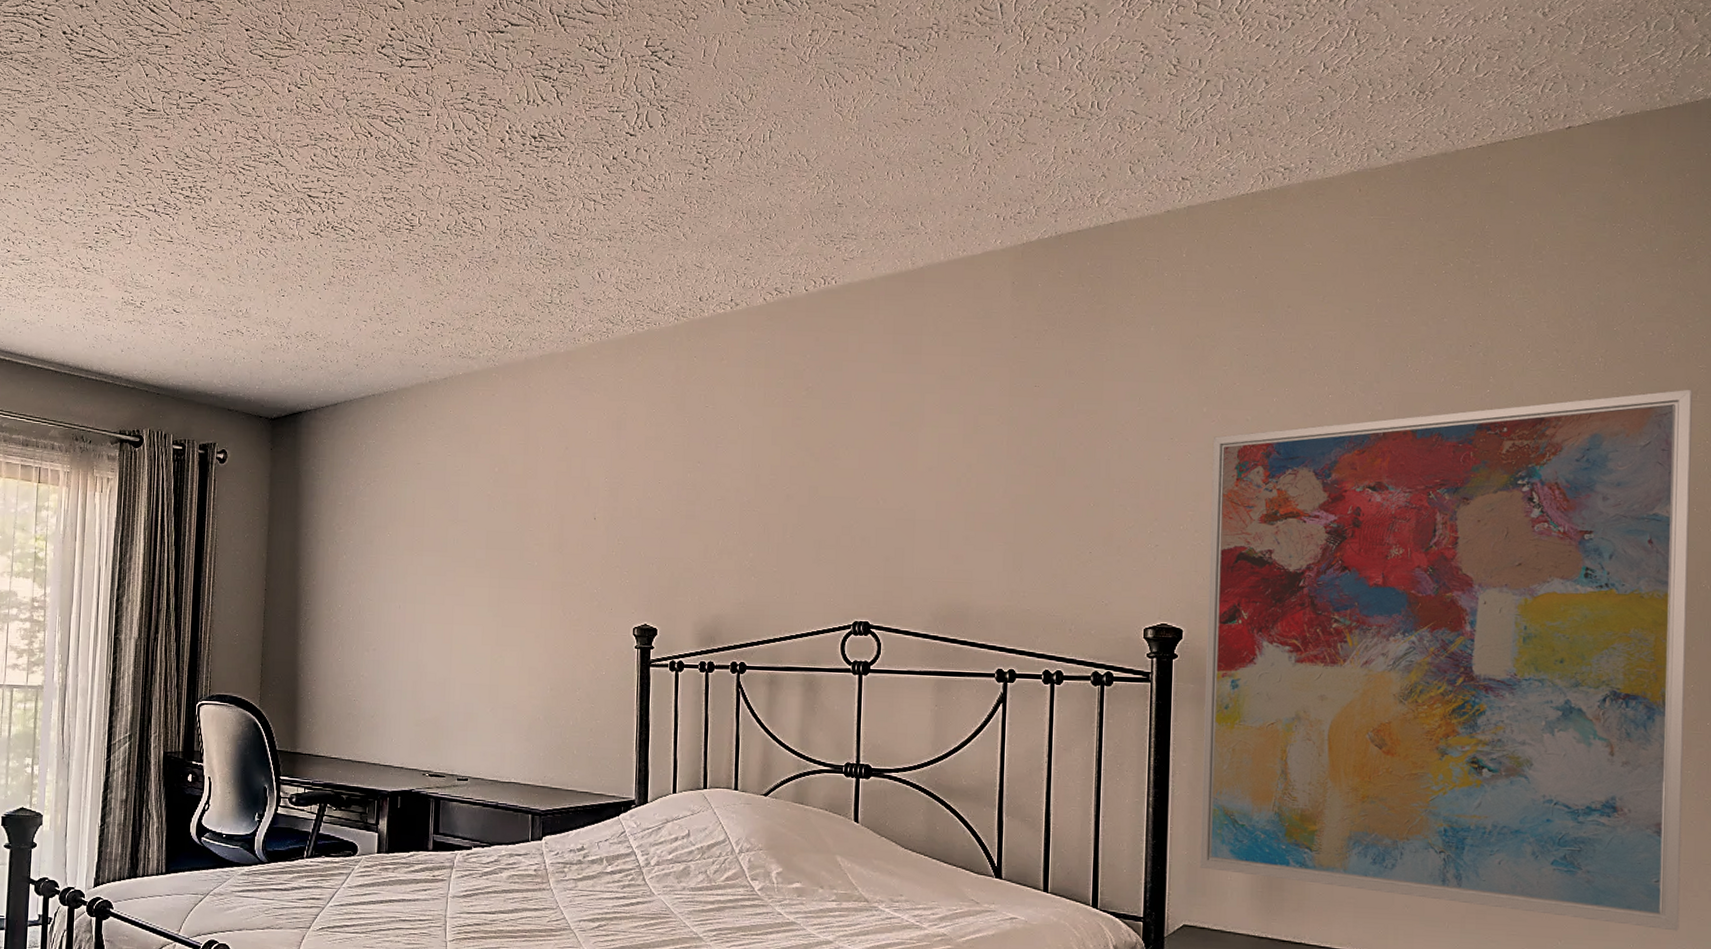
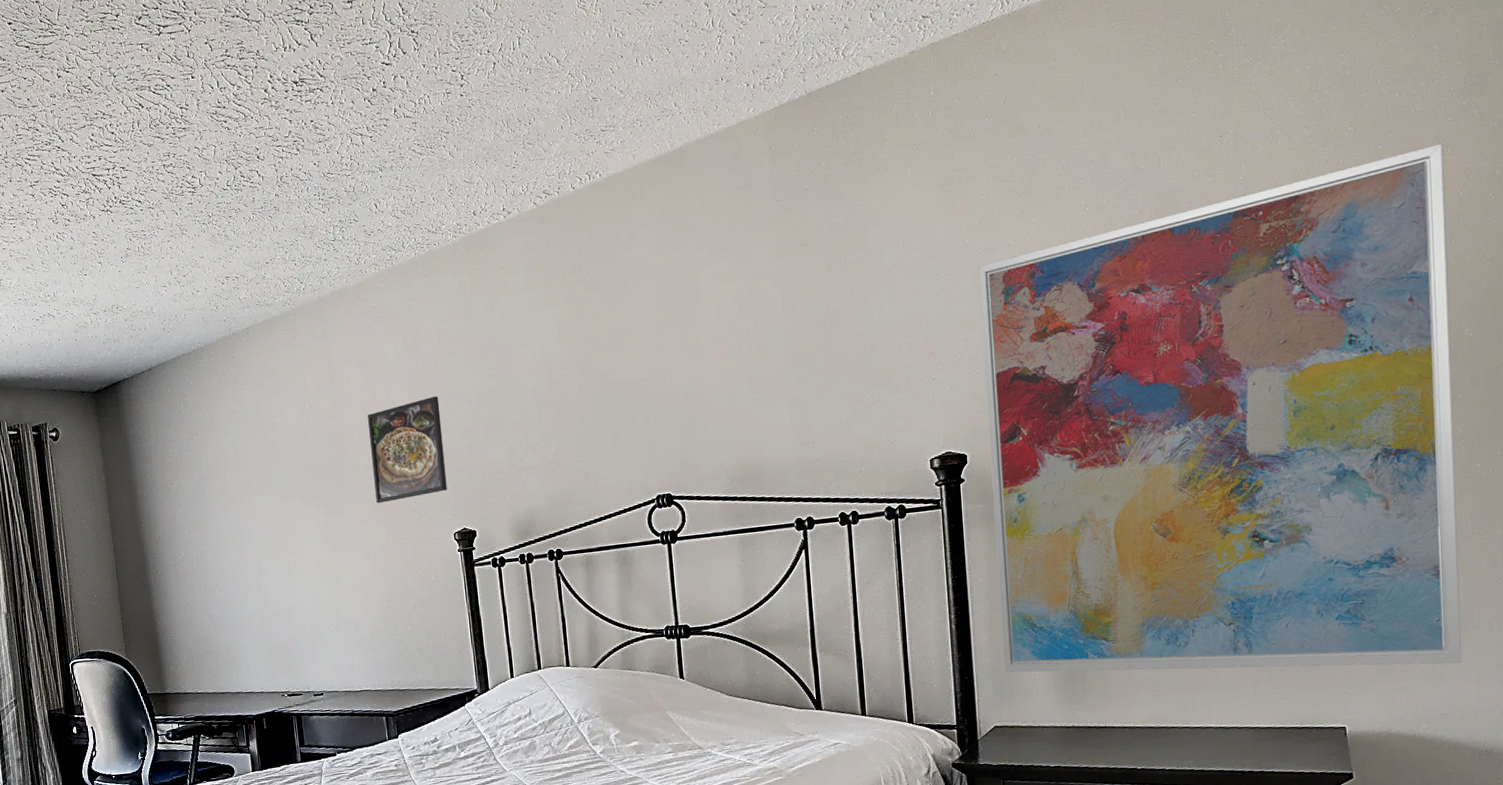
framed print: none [555,480,637,584] -> present [367,396,448,504]

